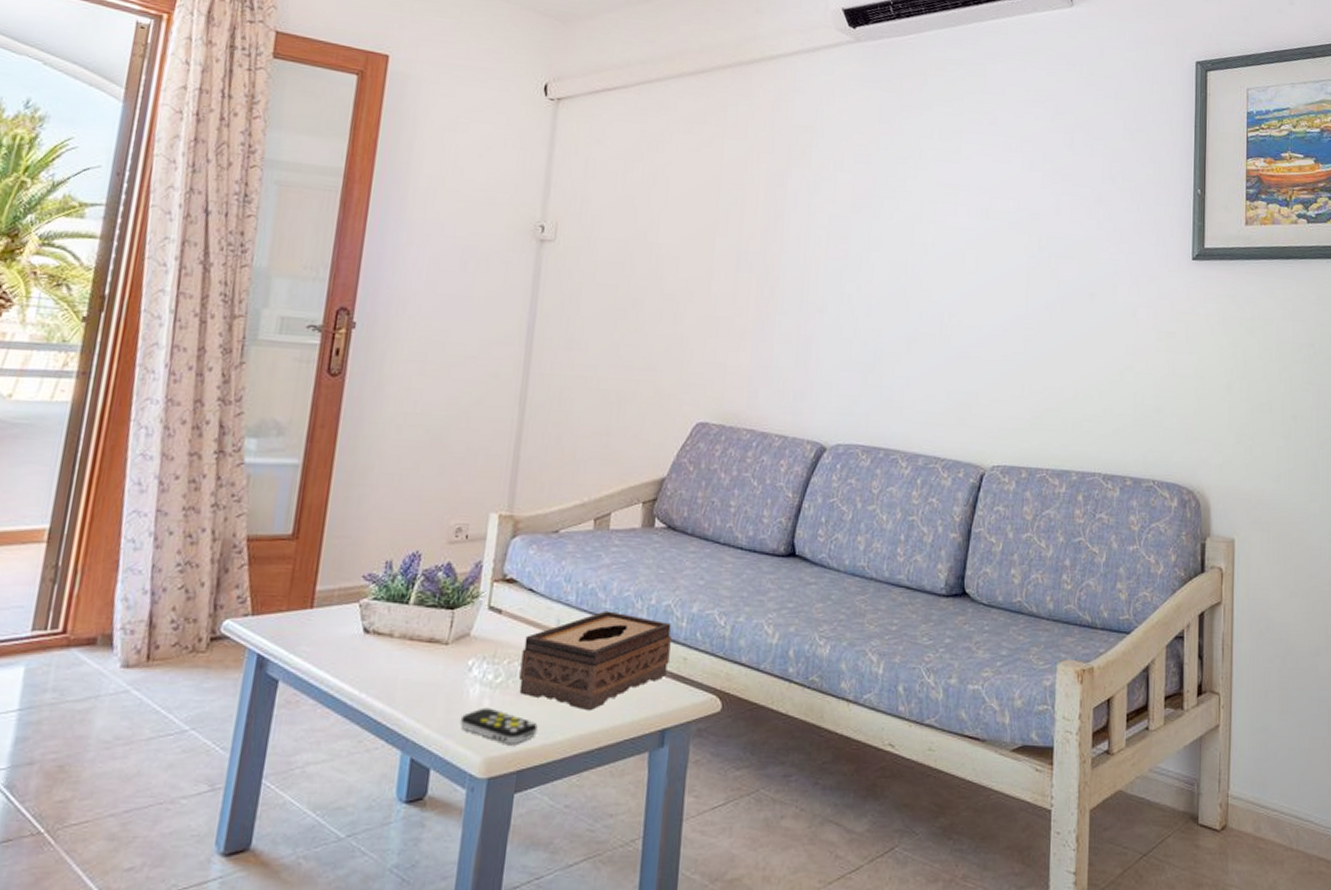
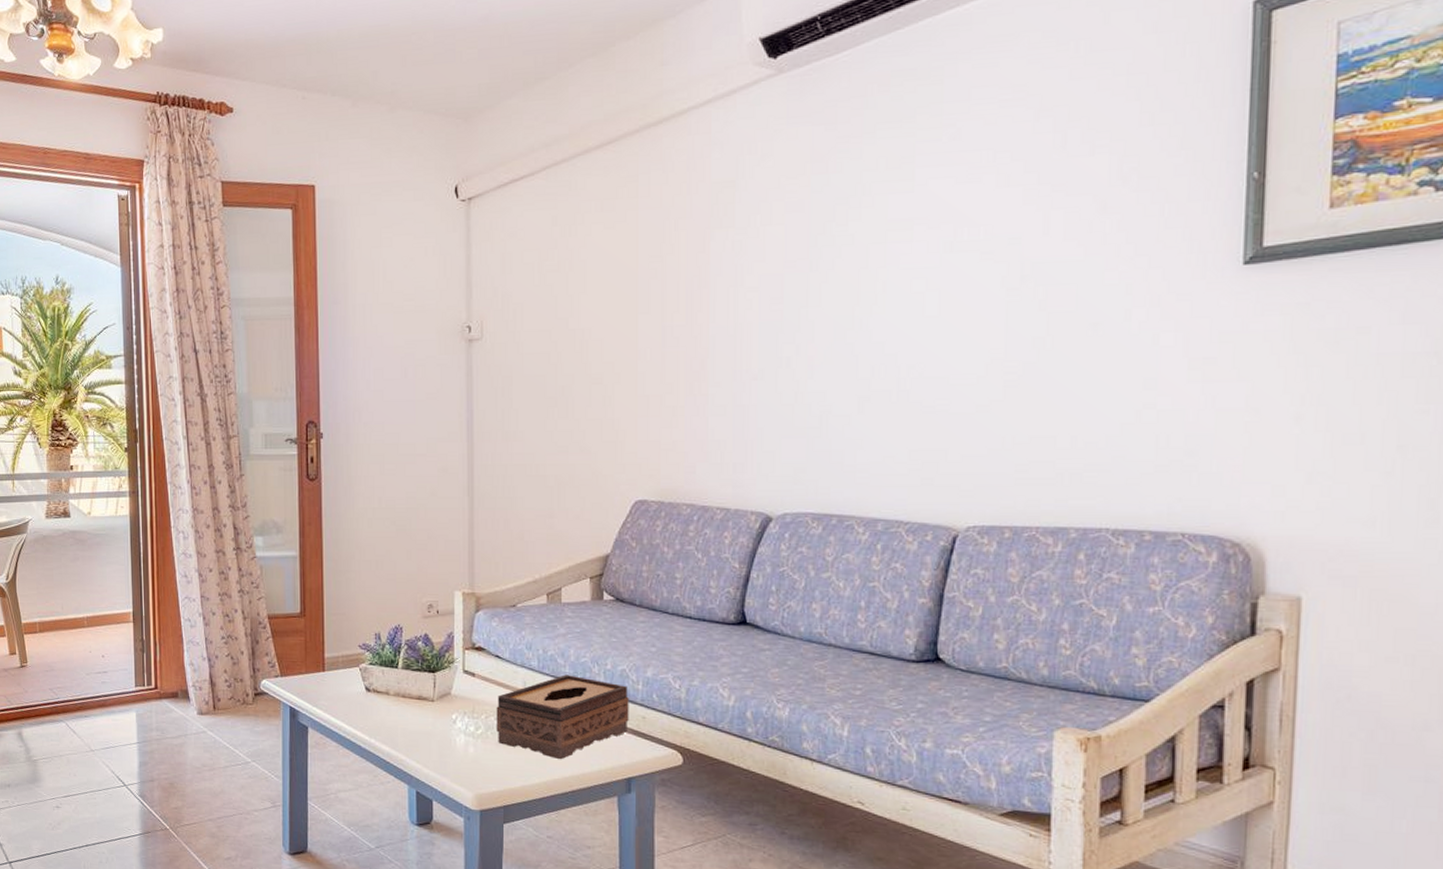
remote control: present [459,707,538,744] -> none [452,753,517,784]

